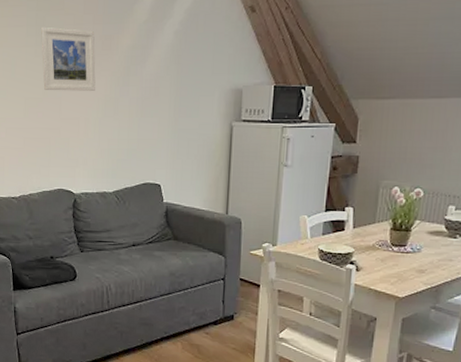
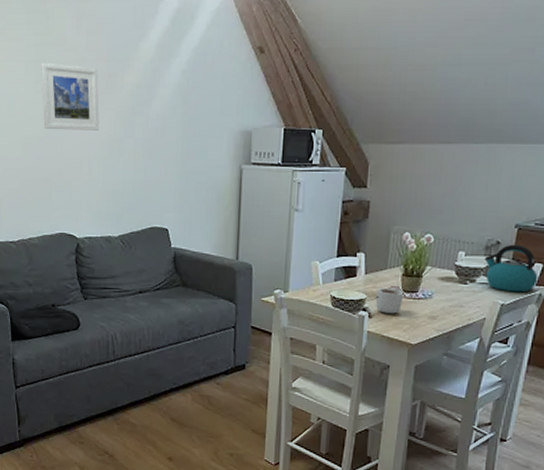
mug: none [363,241,392,267] -> present [375,287,404,314]

